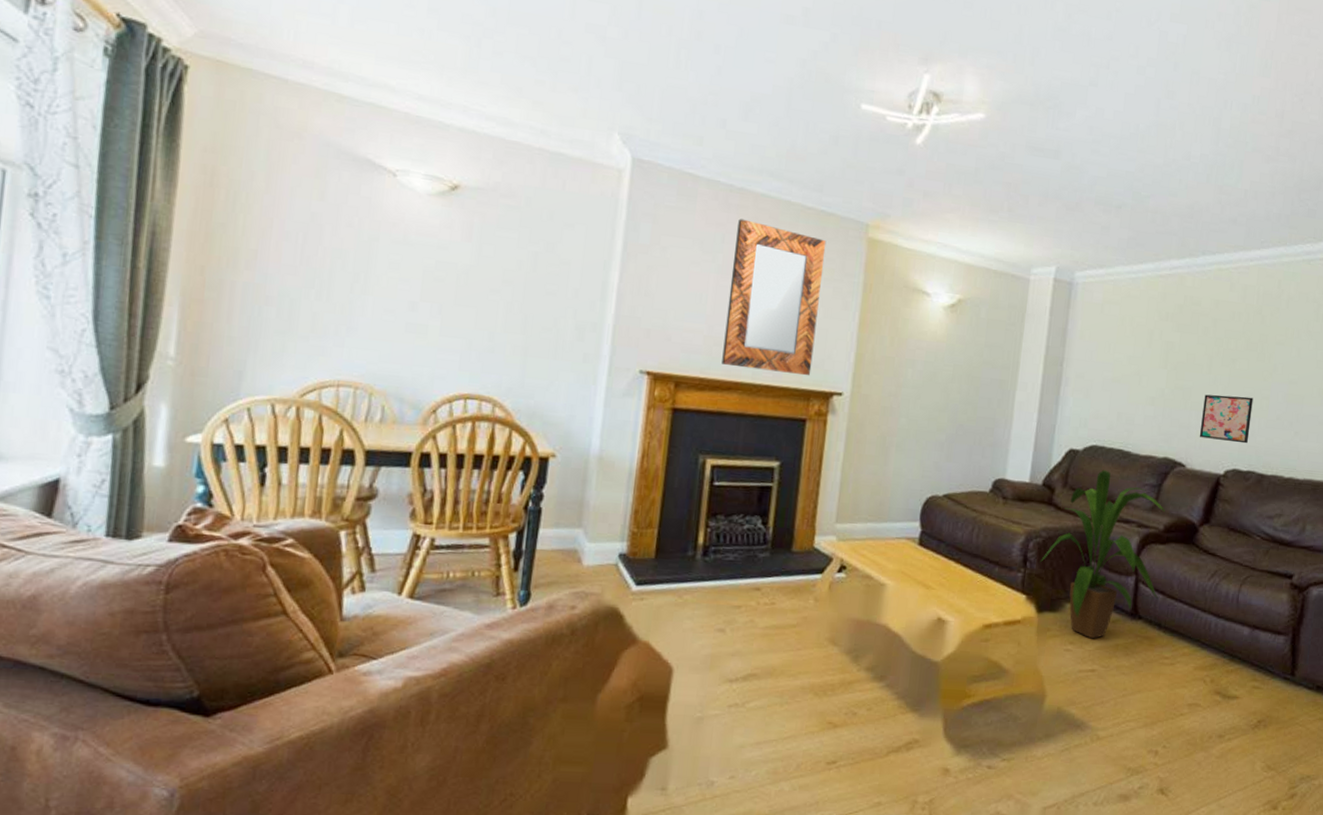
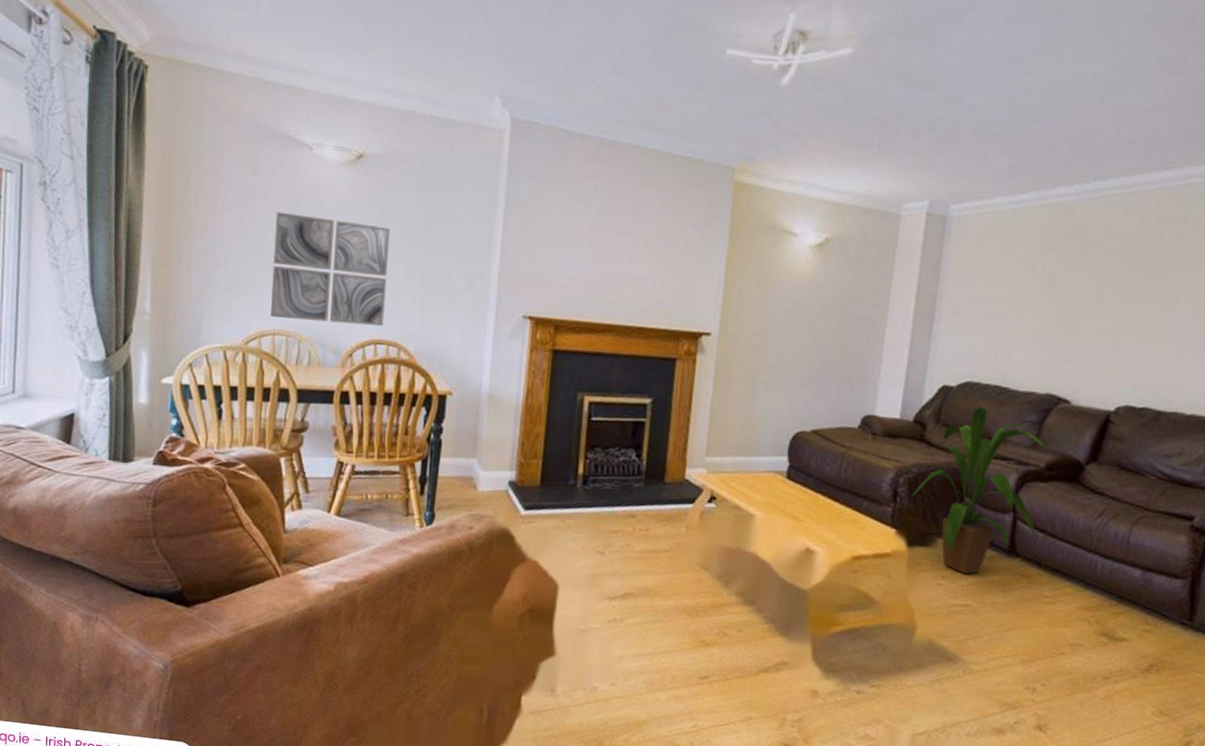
wall art: none [335,244,487,379] -> present [271,211,390,327]
home mirror: present [722,219,827,376] -> none [596,170,694,318]
wall art: present [1199,394,1254,444] -> none [1087,328,1151,379]

